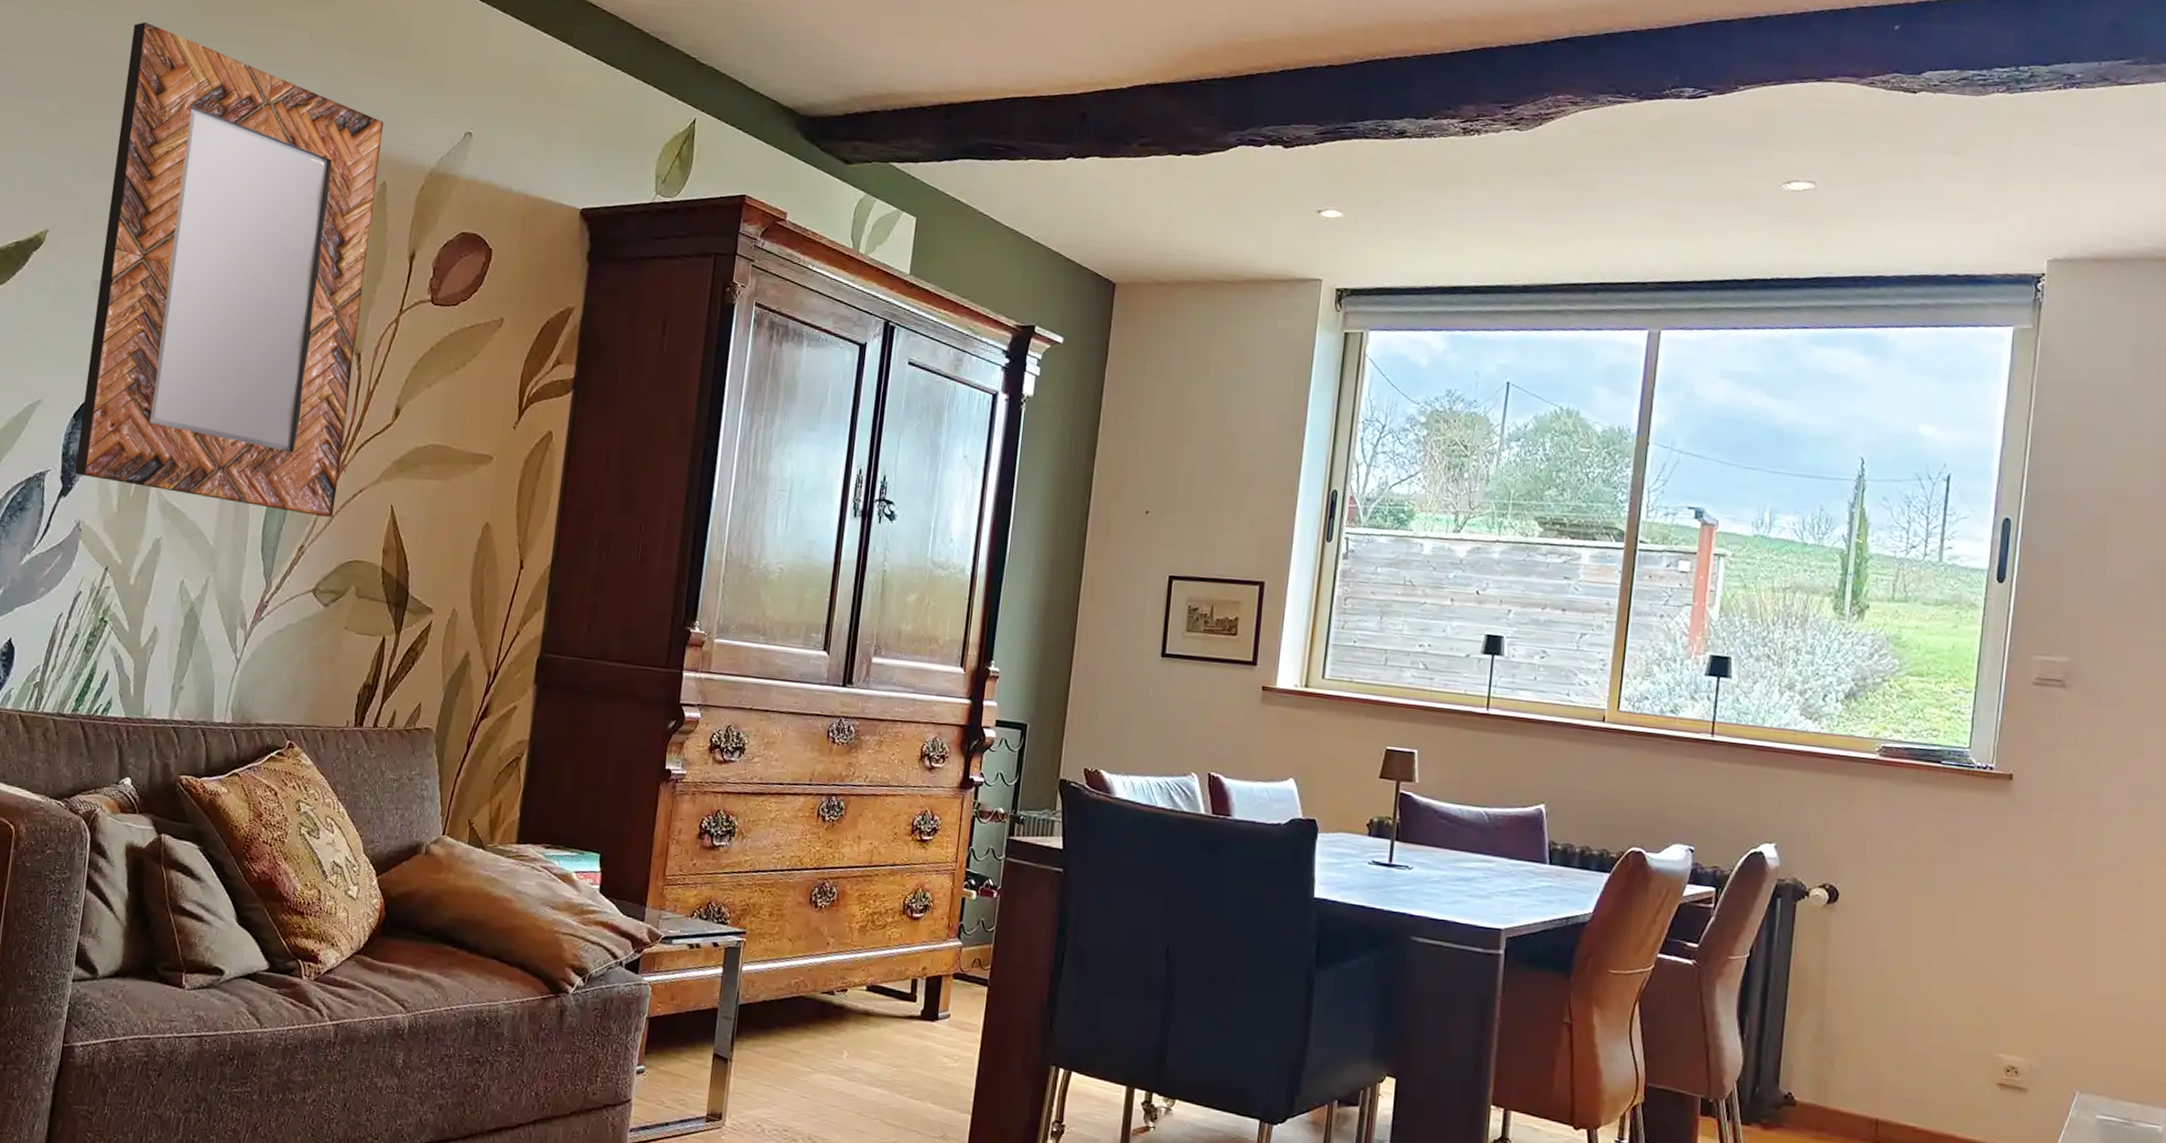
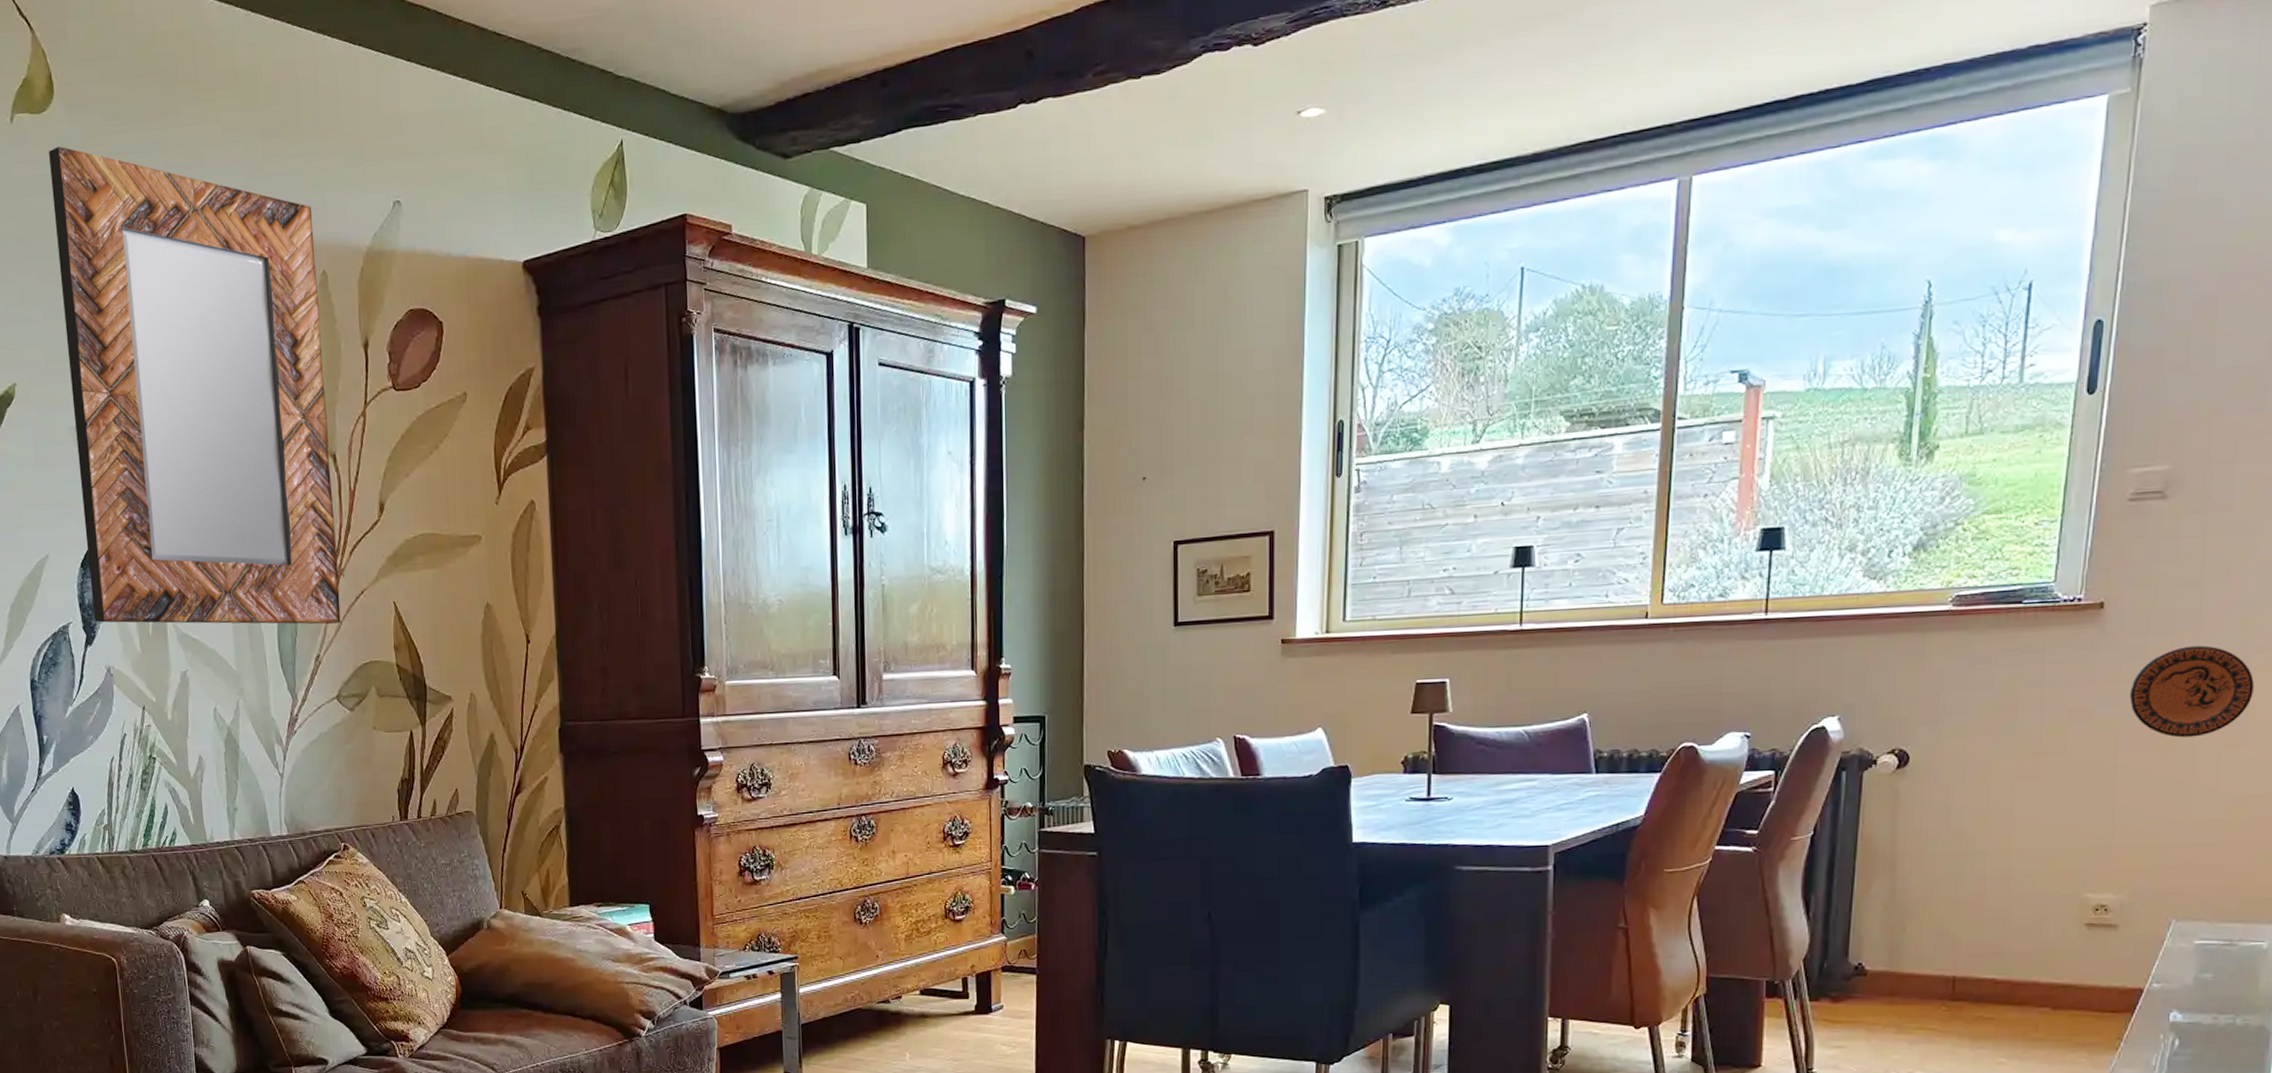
decorative plate: none [2036,827,2145,915] -> present [2130,645,2254,738]

